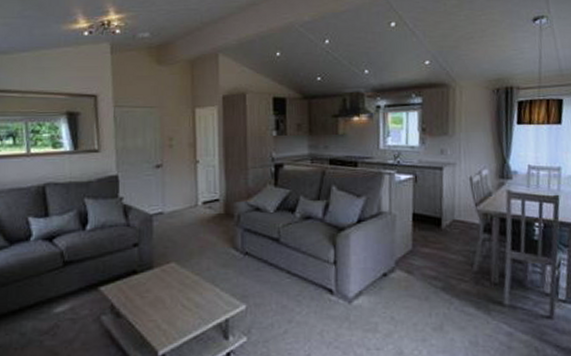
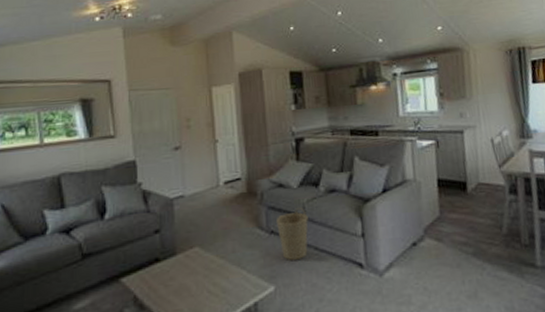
basket: none [252,232,282,283] -> present [277,208,308,261]

